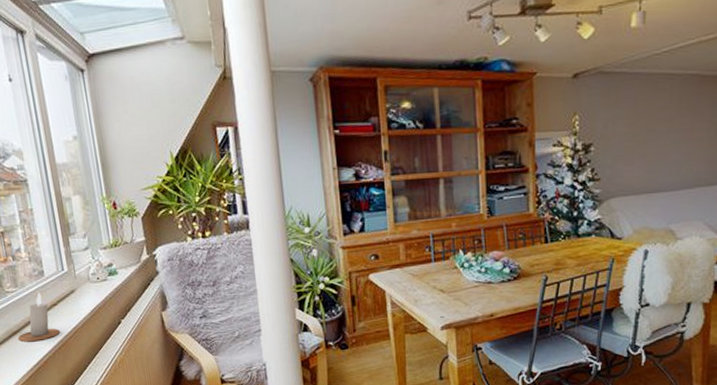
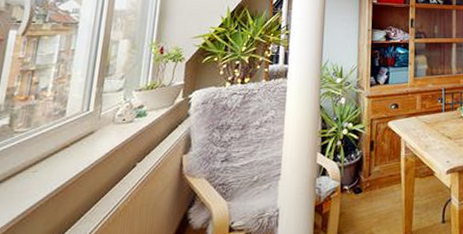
candle: present [18,293,60,342] -> none [10,133,63,188]

